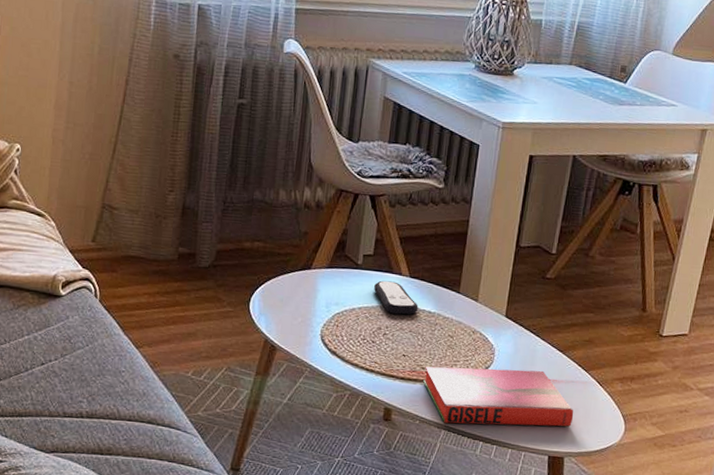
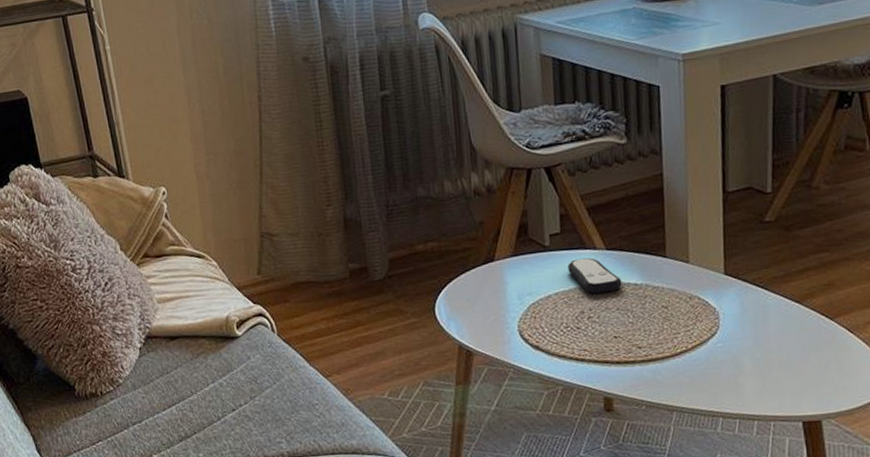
hardback book: present [423,366,574,427] -> none [641,328,825,404]

